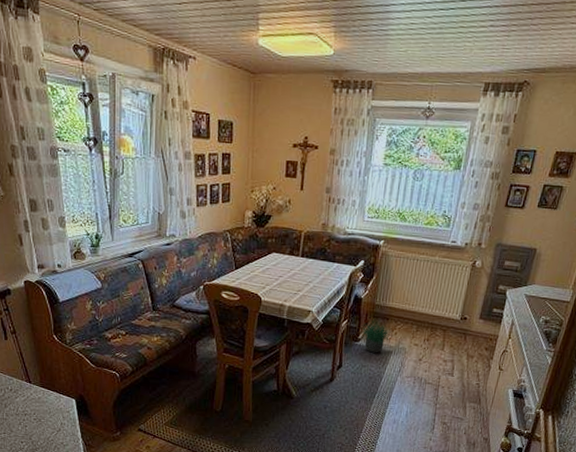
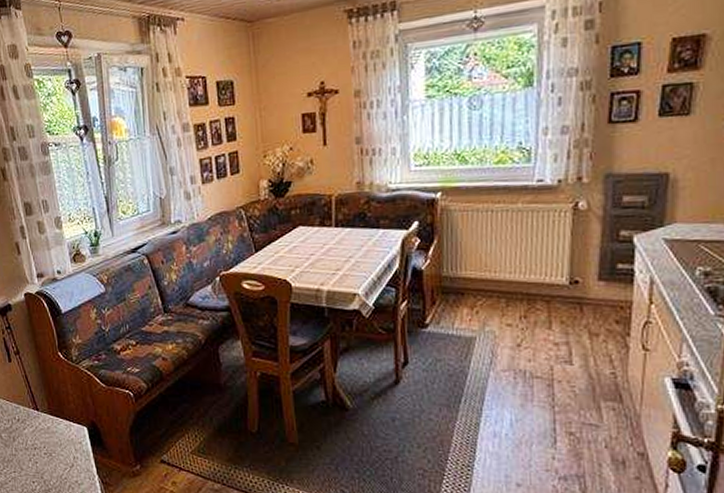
potted plant: present [359,319,394,353] -> none [426,295,474,341]

